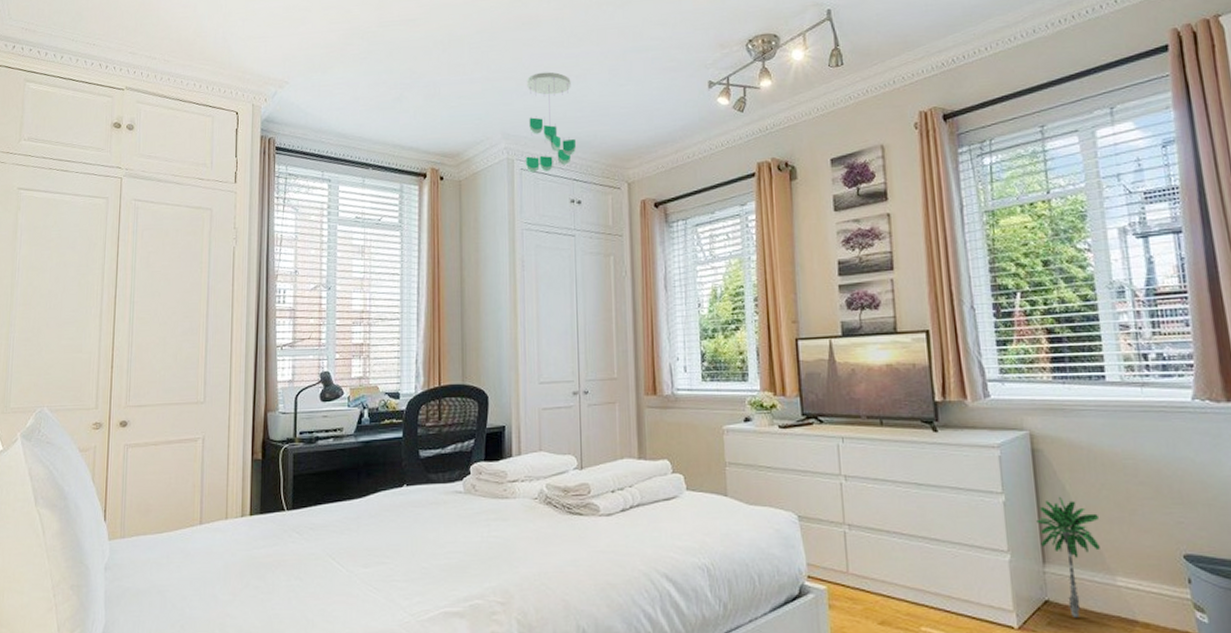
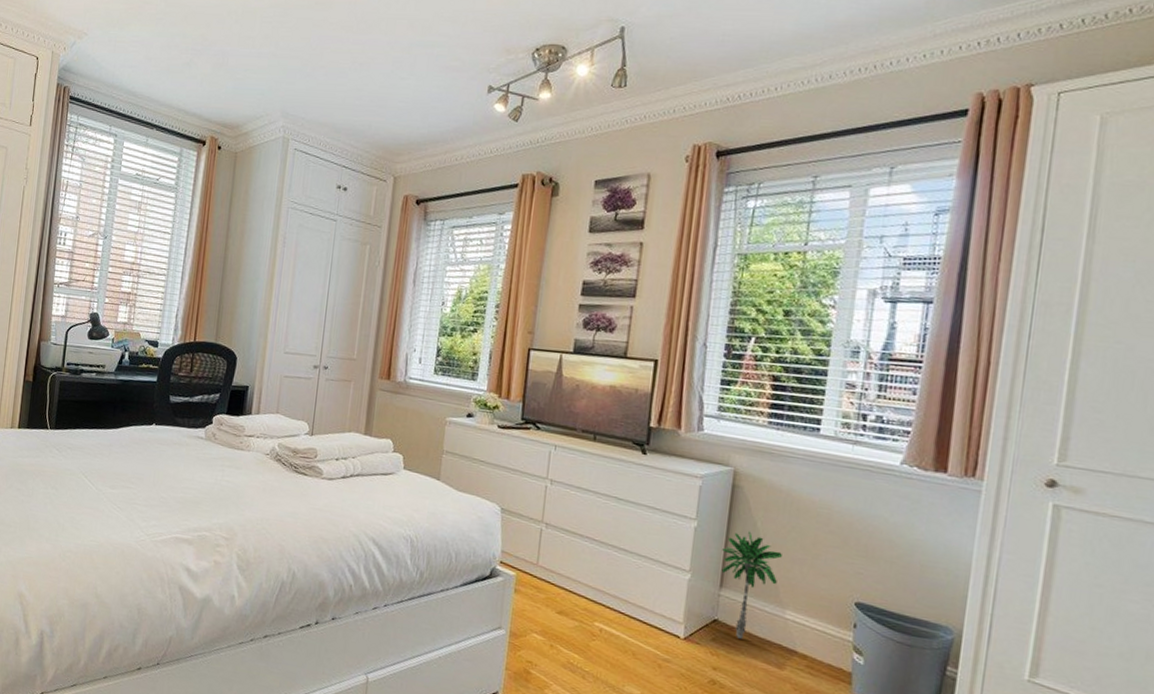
ceiling mobile: present [526,72,576,173] -> none [300,55,355,156]

